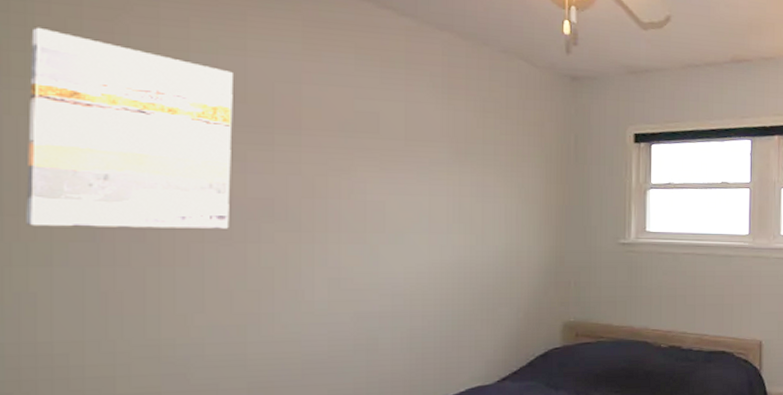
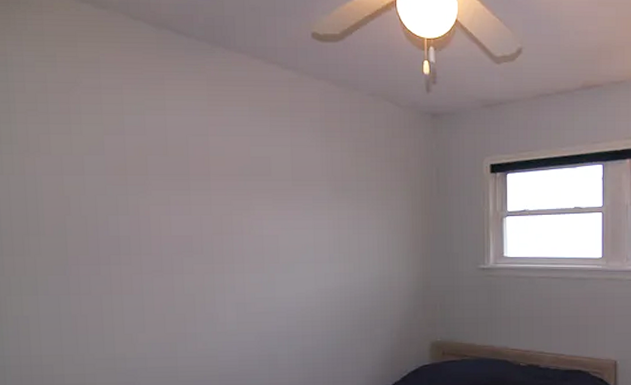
wall art: present [26,27,233,229] -> none [13,102,160,264]

